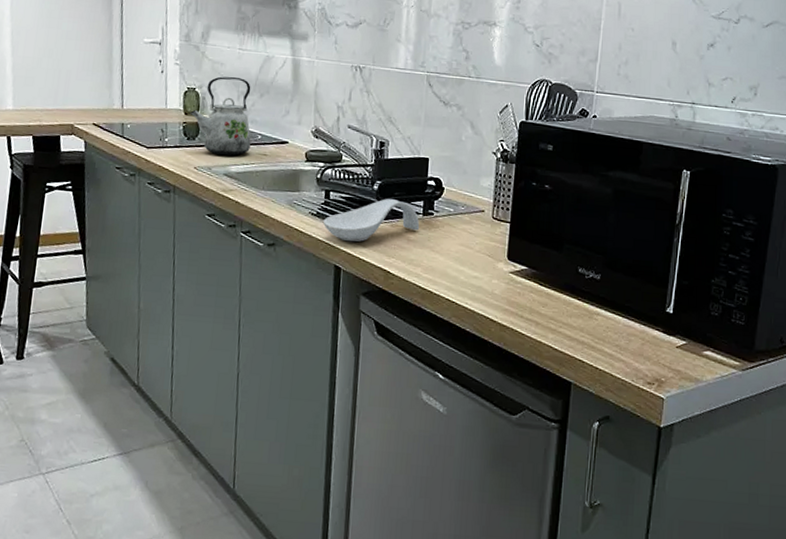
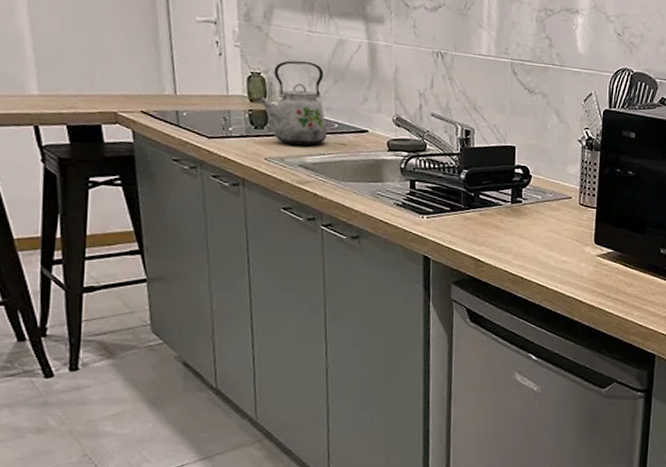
spoon rest: present [323,199,420,242] -> none [410,187,509,232]

